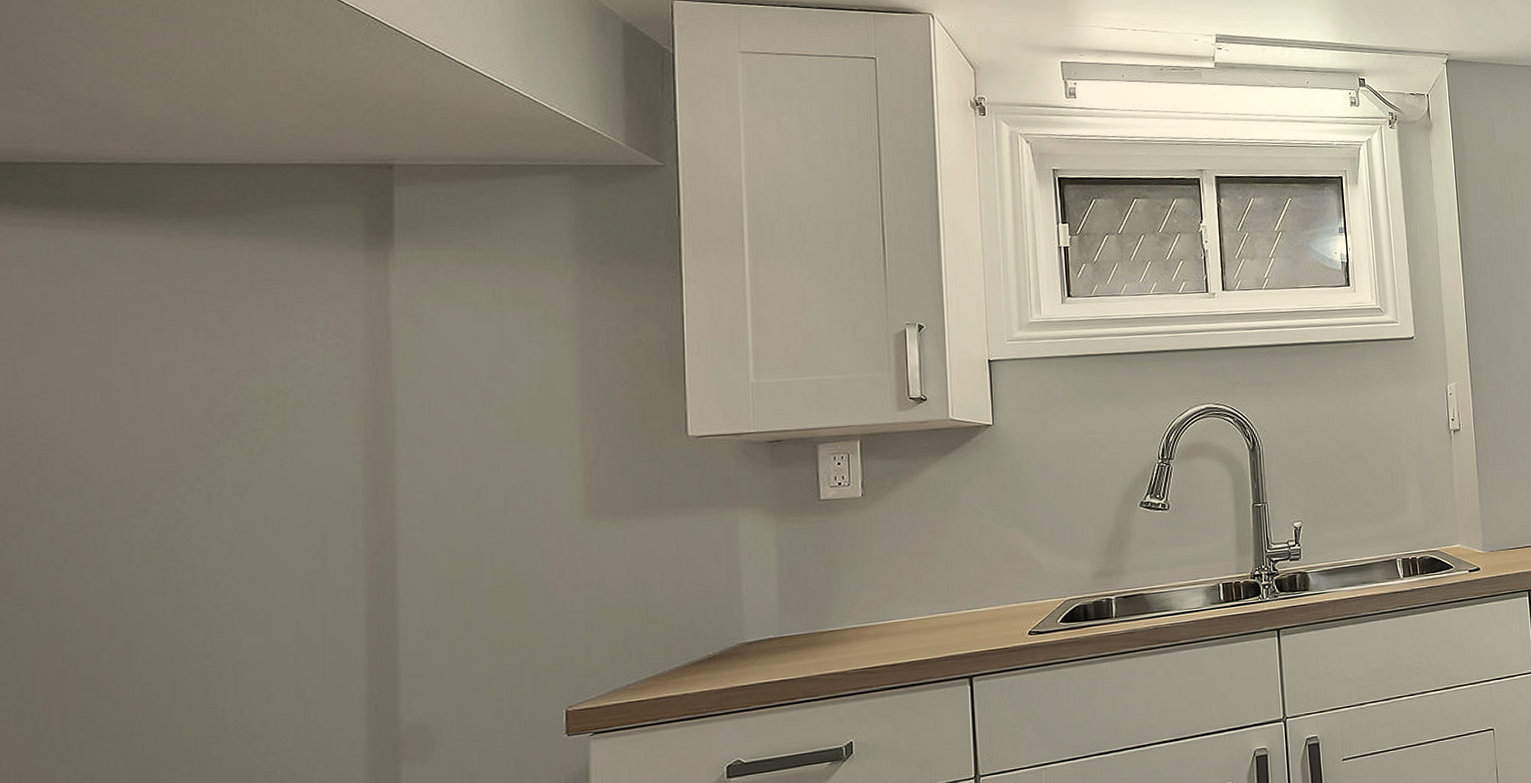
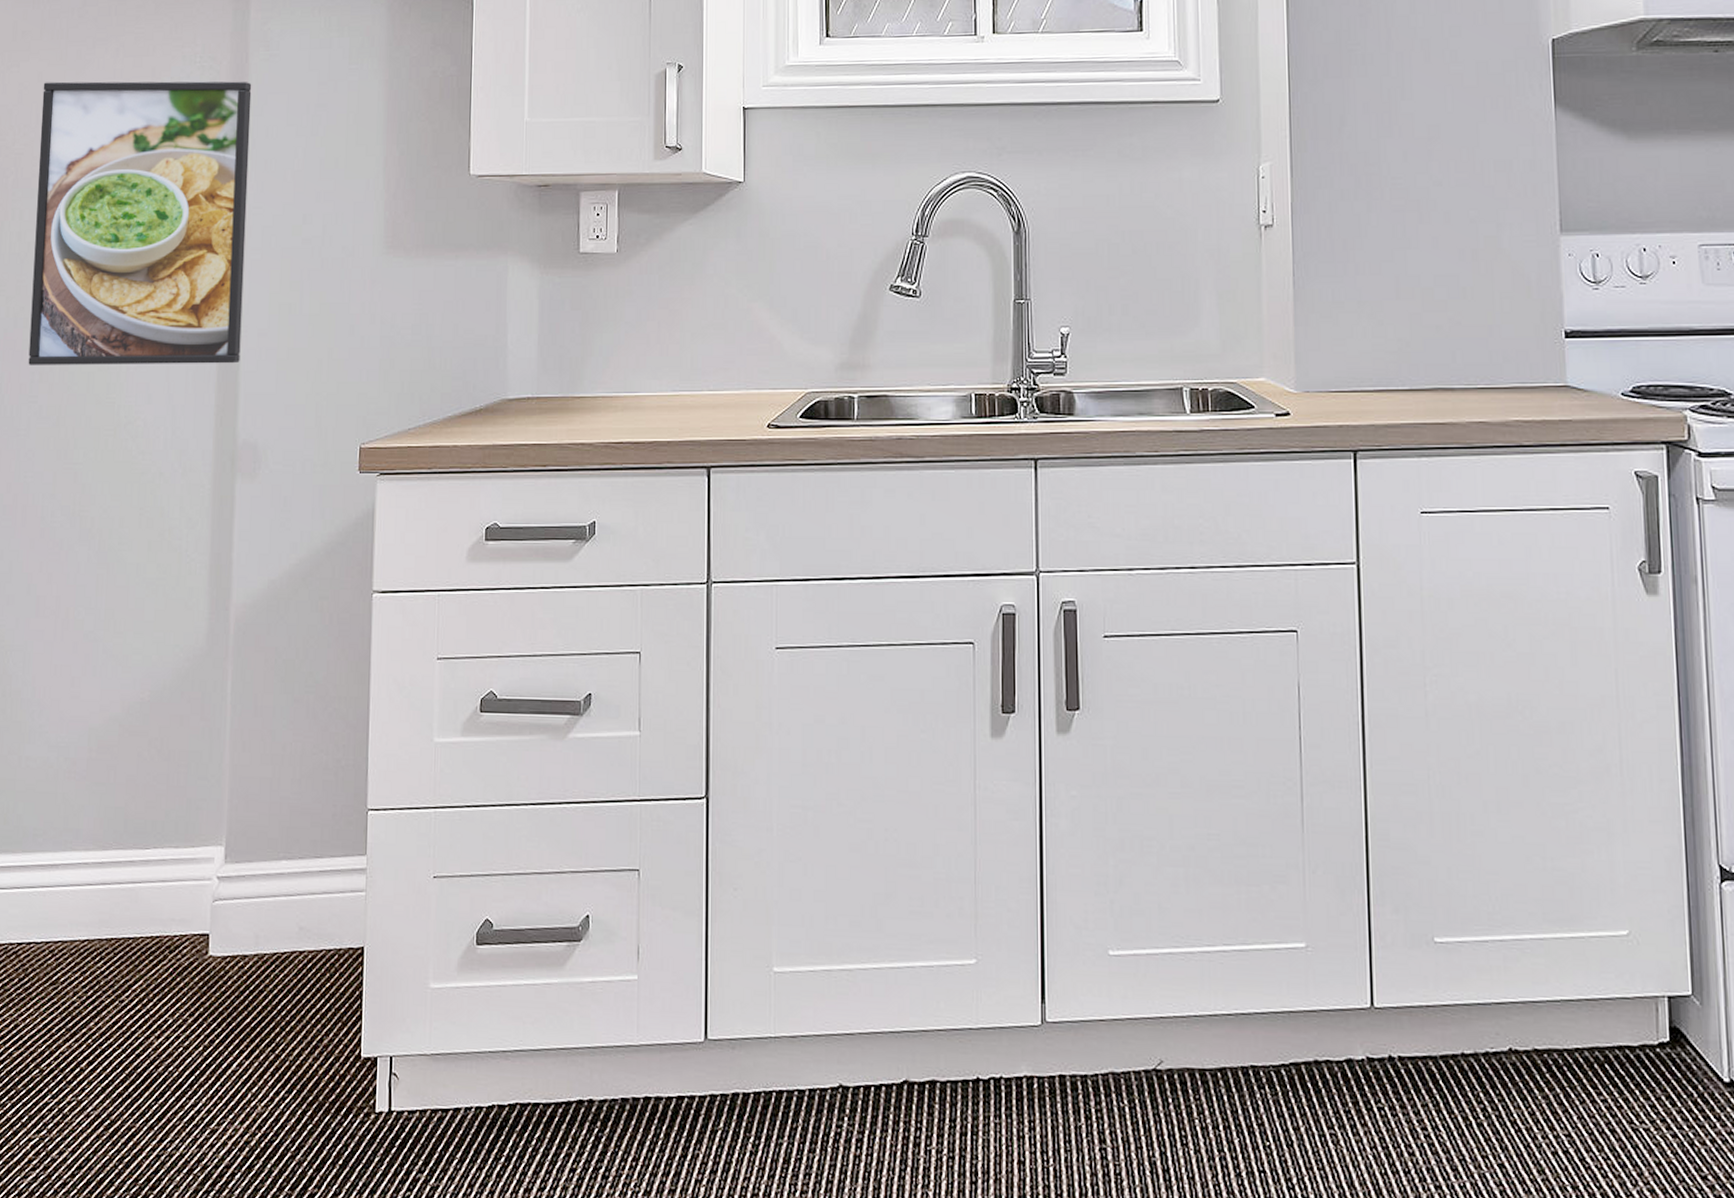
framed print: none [76,357,399,682] -> present [28,81,252,365]

